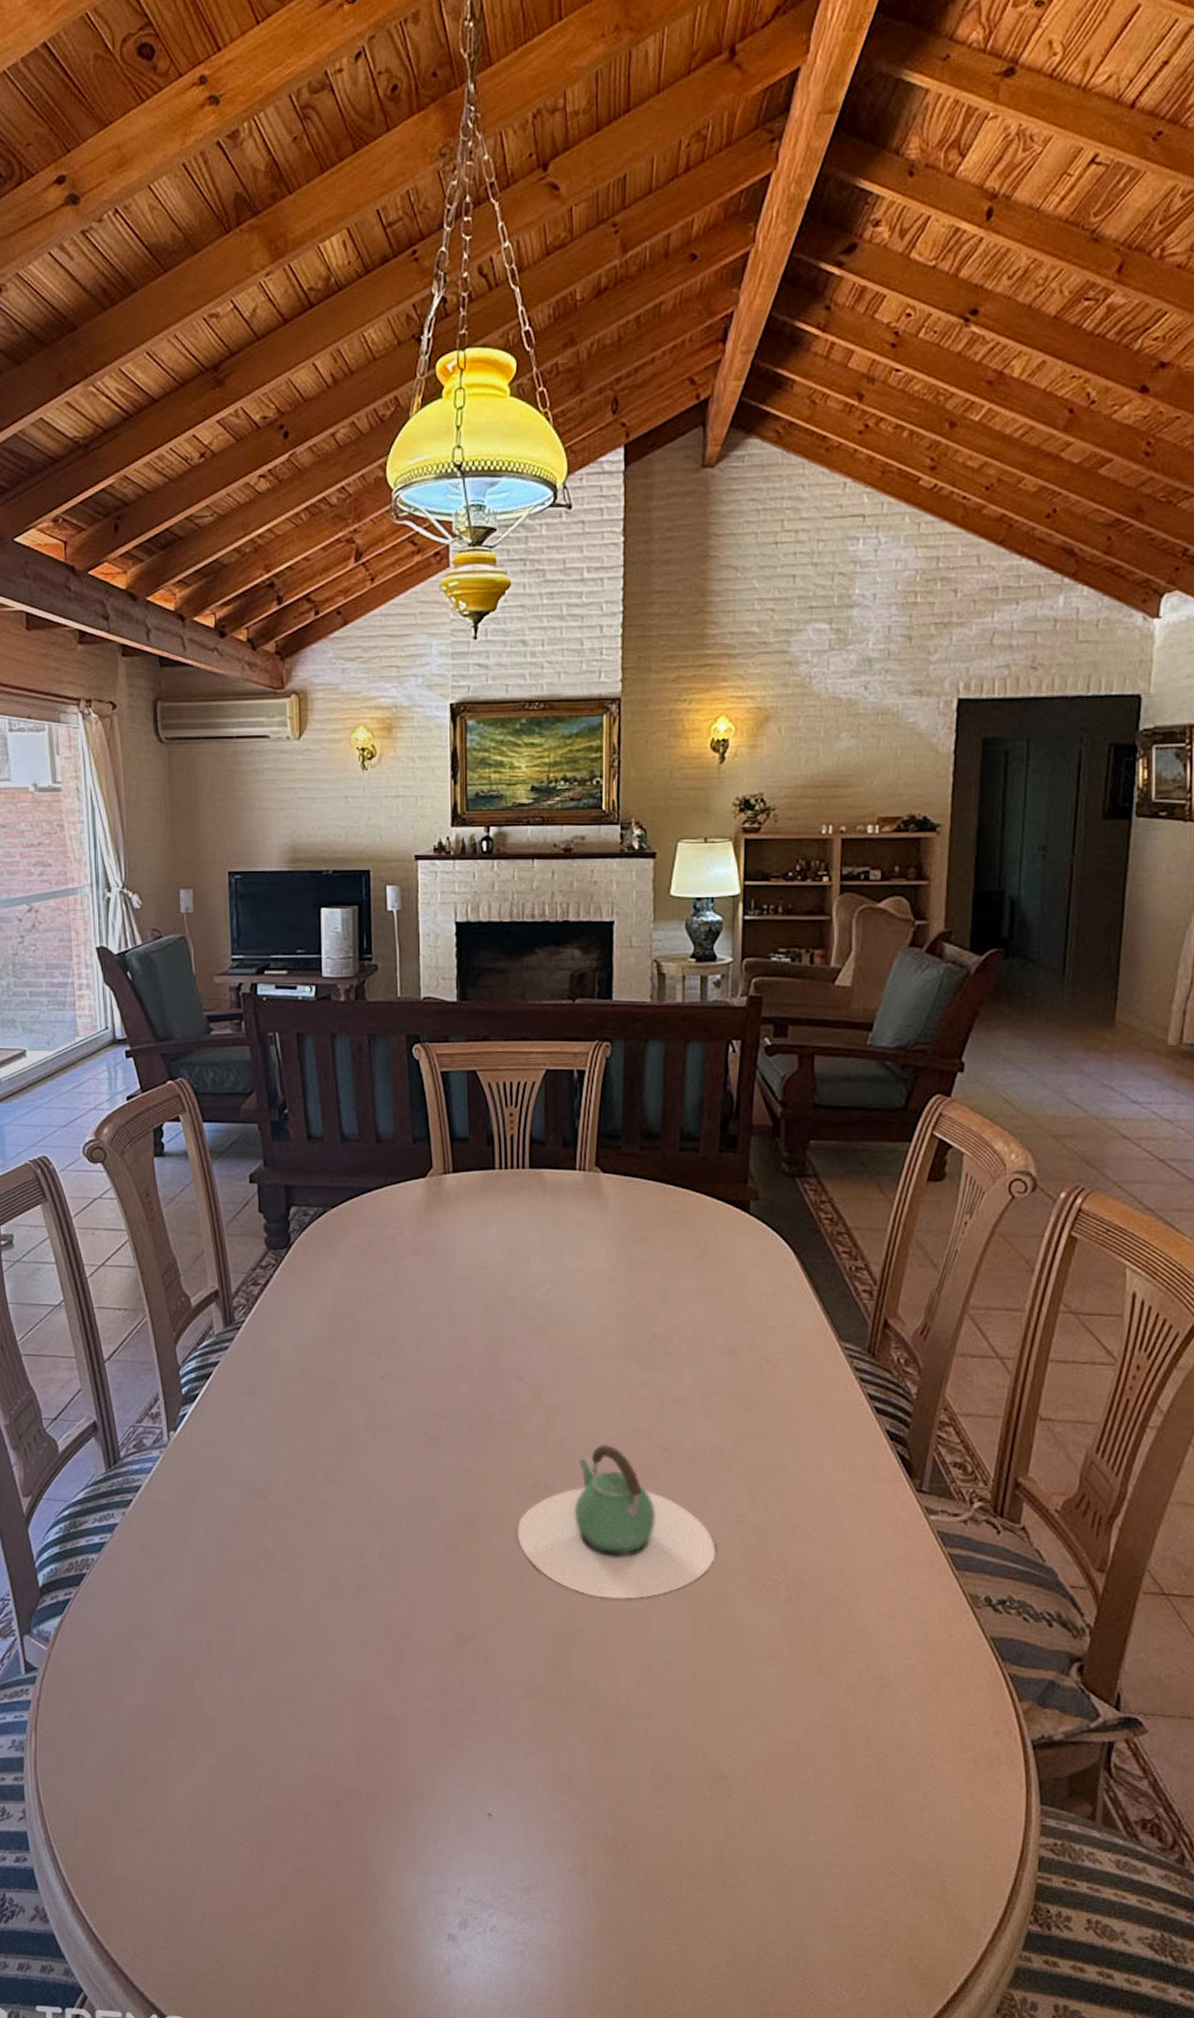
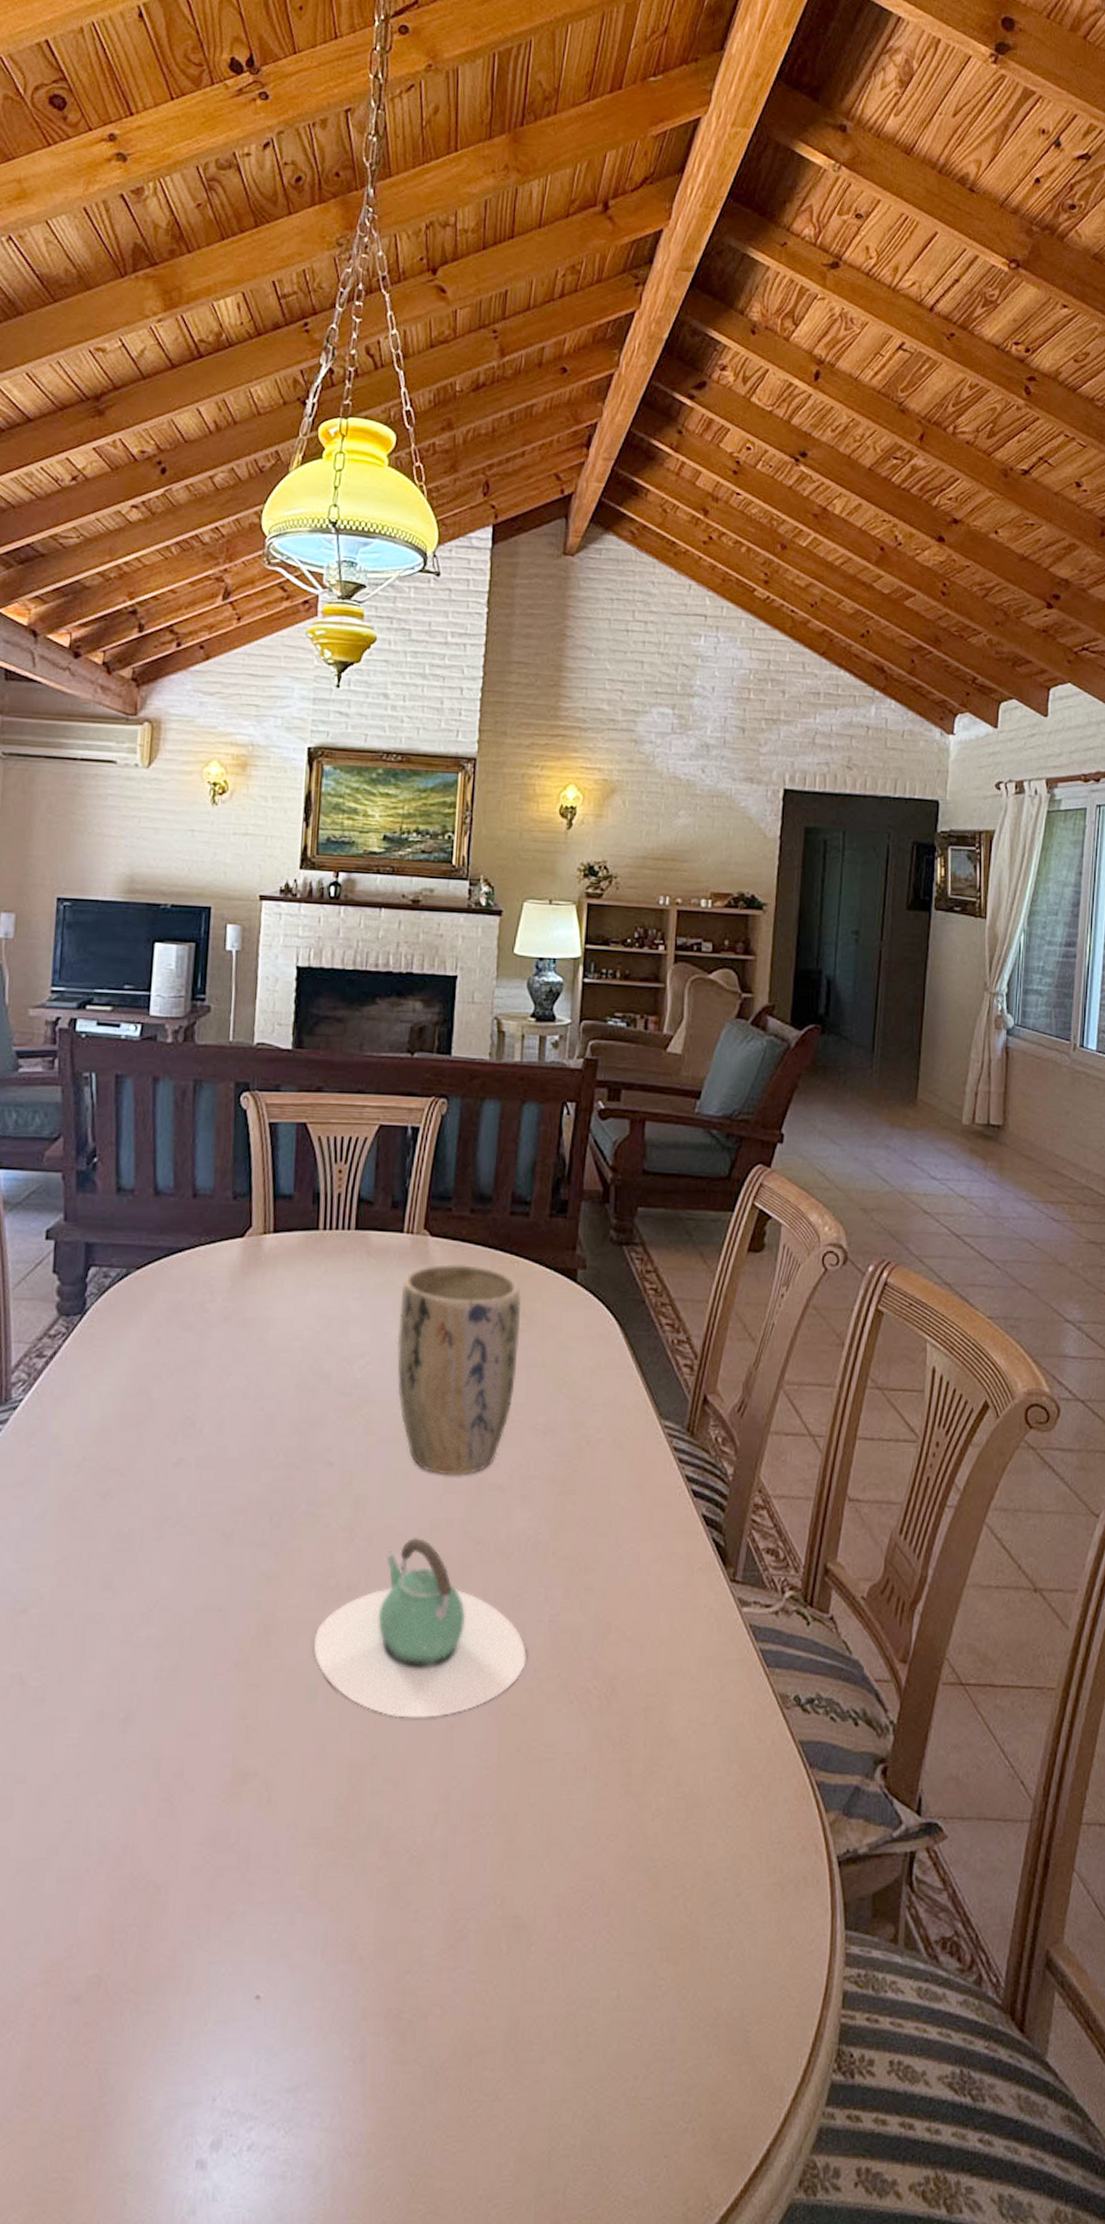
plant pot: none [576,1197,695,1391] -> present [397,1263,521,1476]

